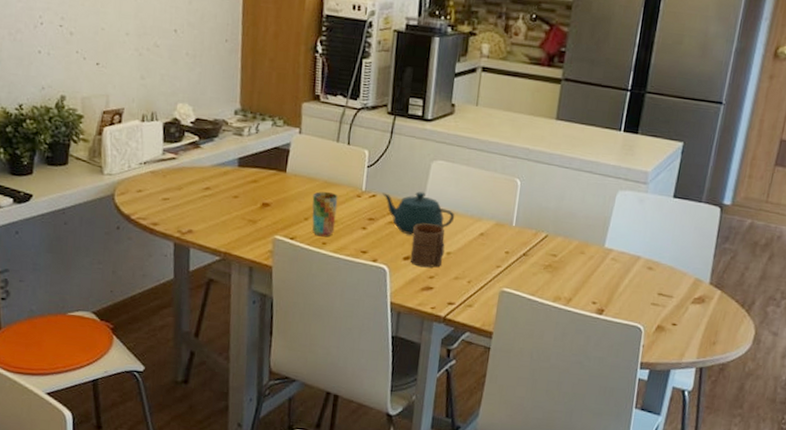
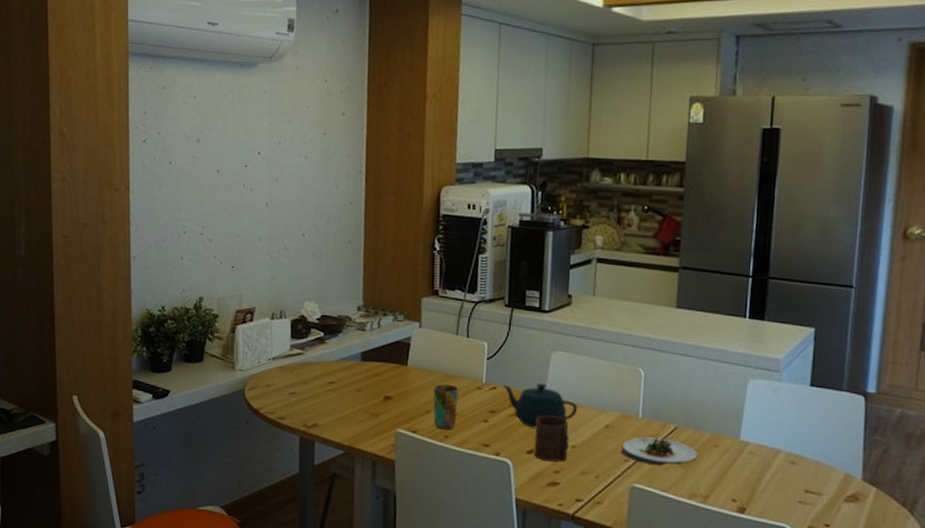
salad plate: none [493,244,565,271] -> present [621,437,698,466]

